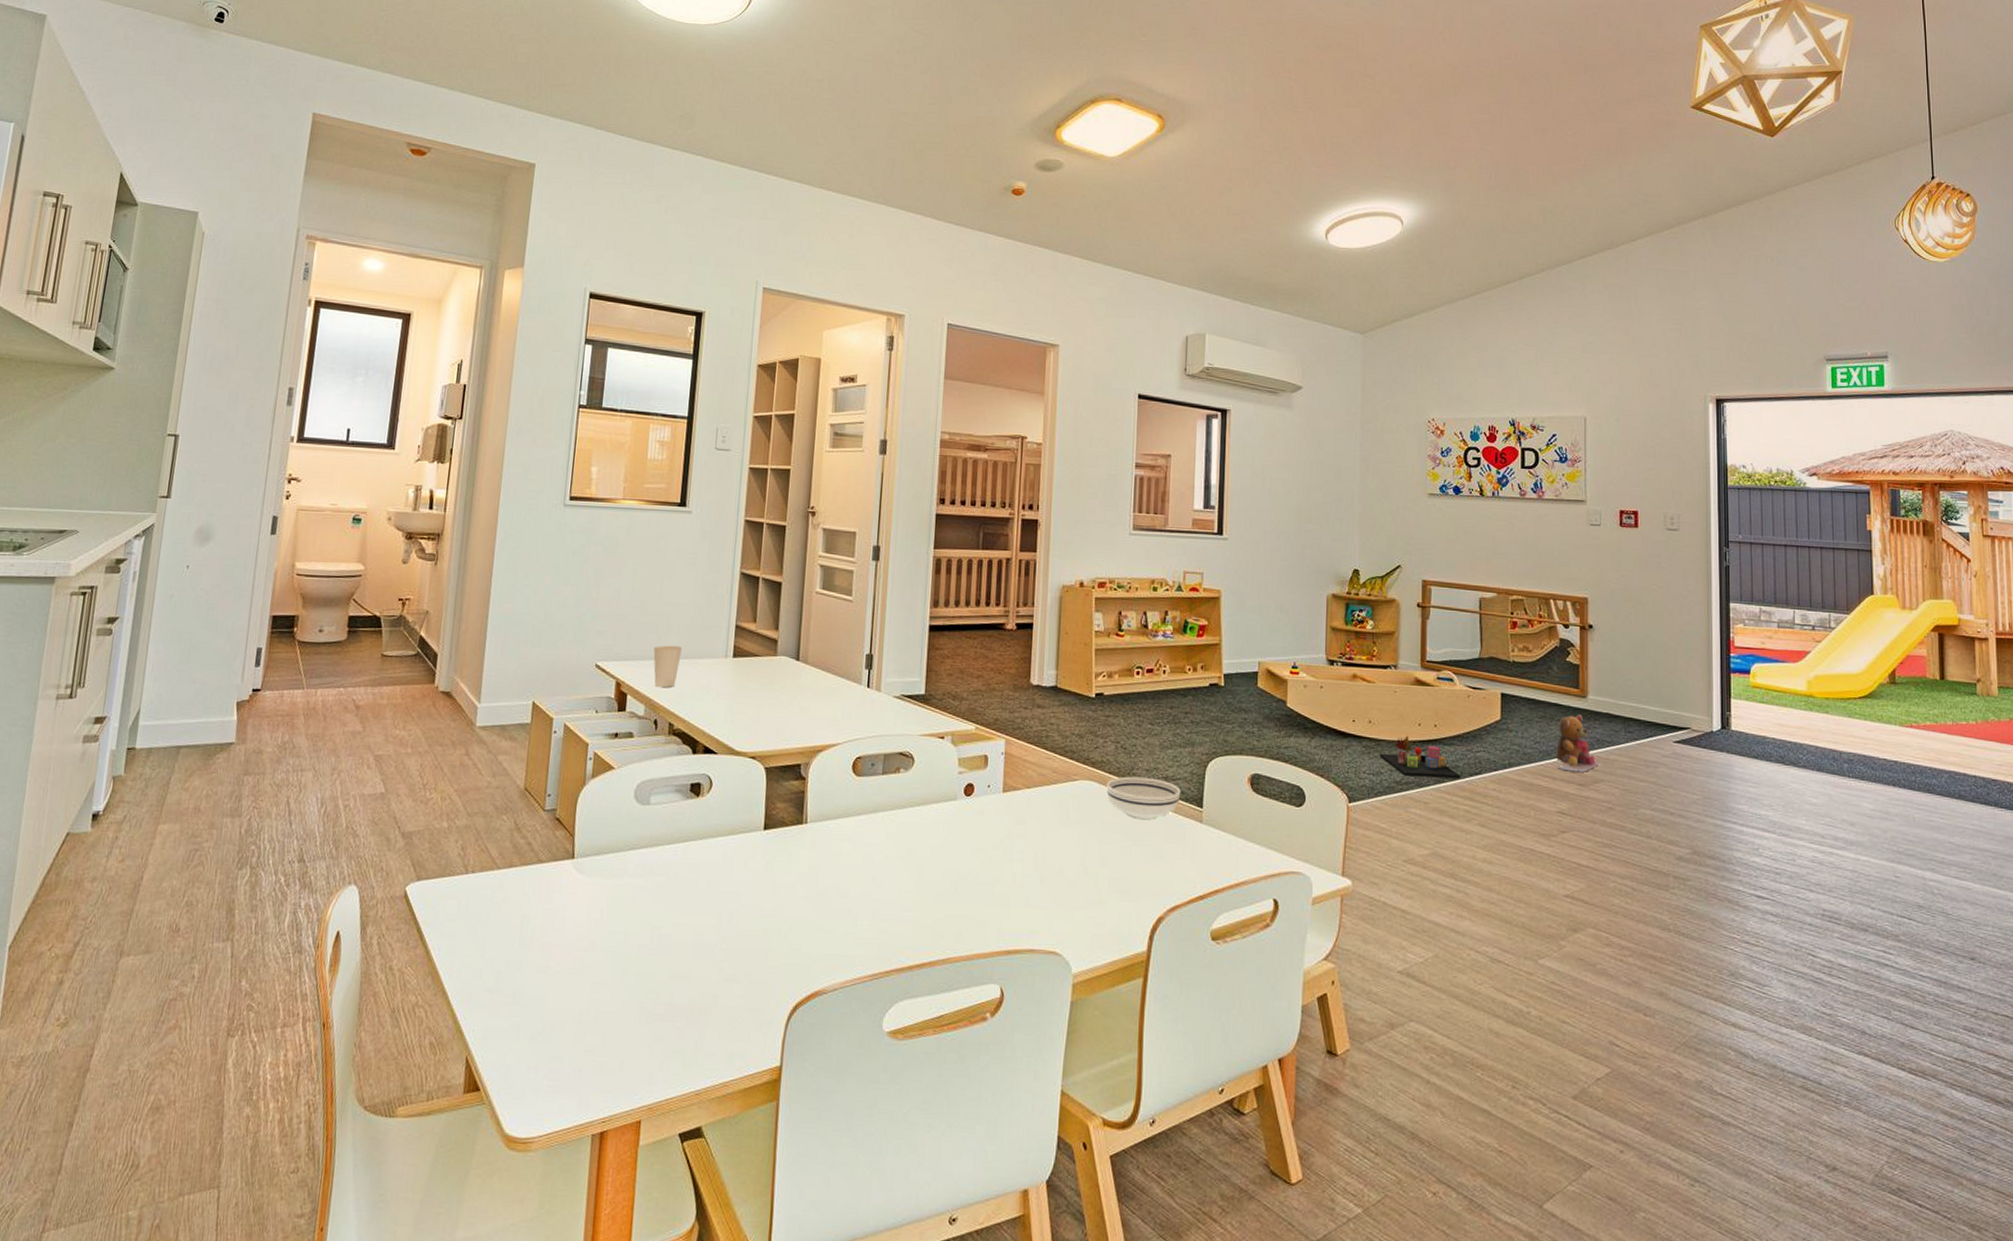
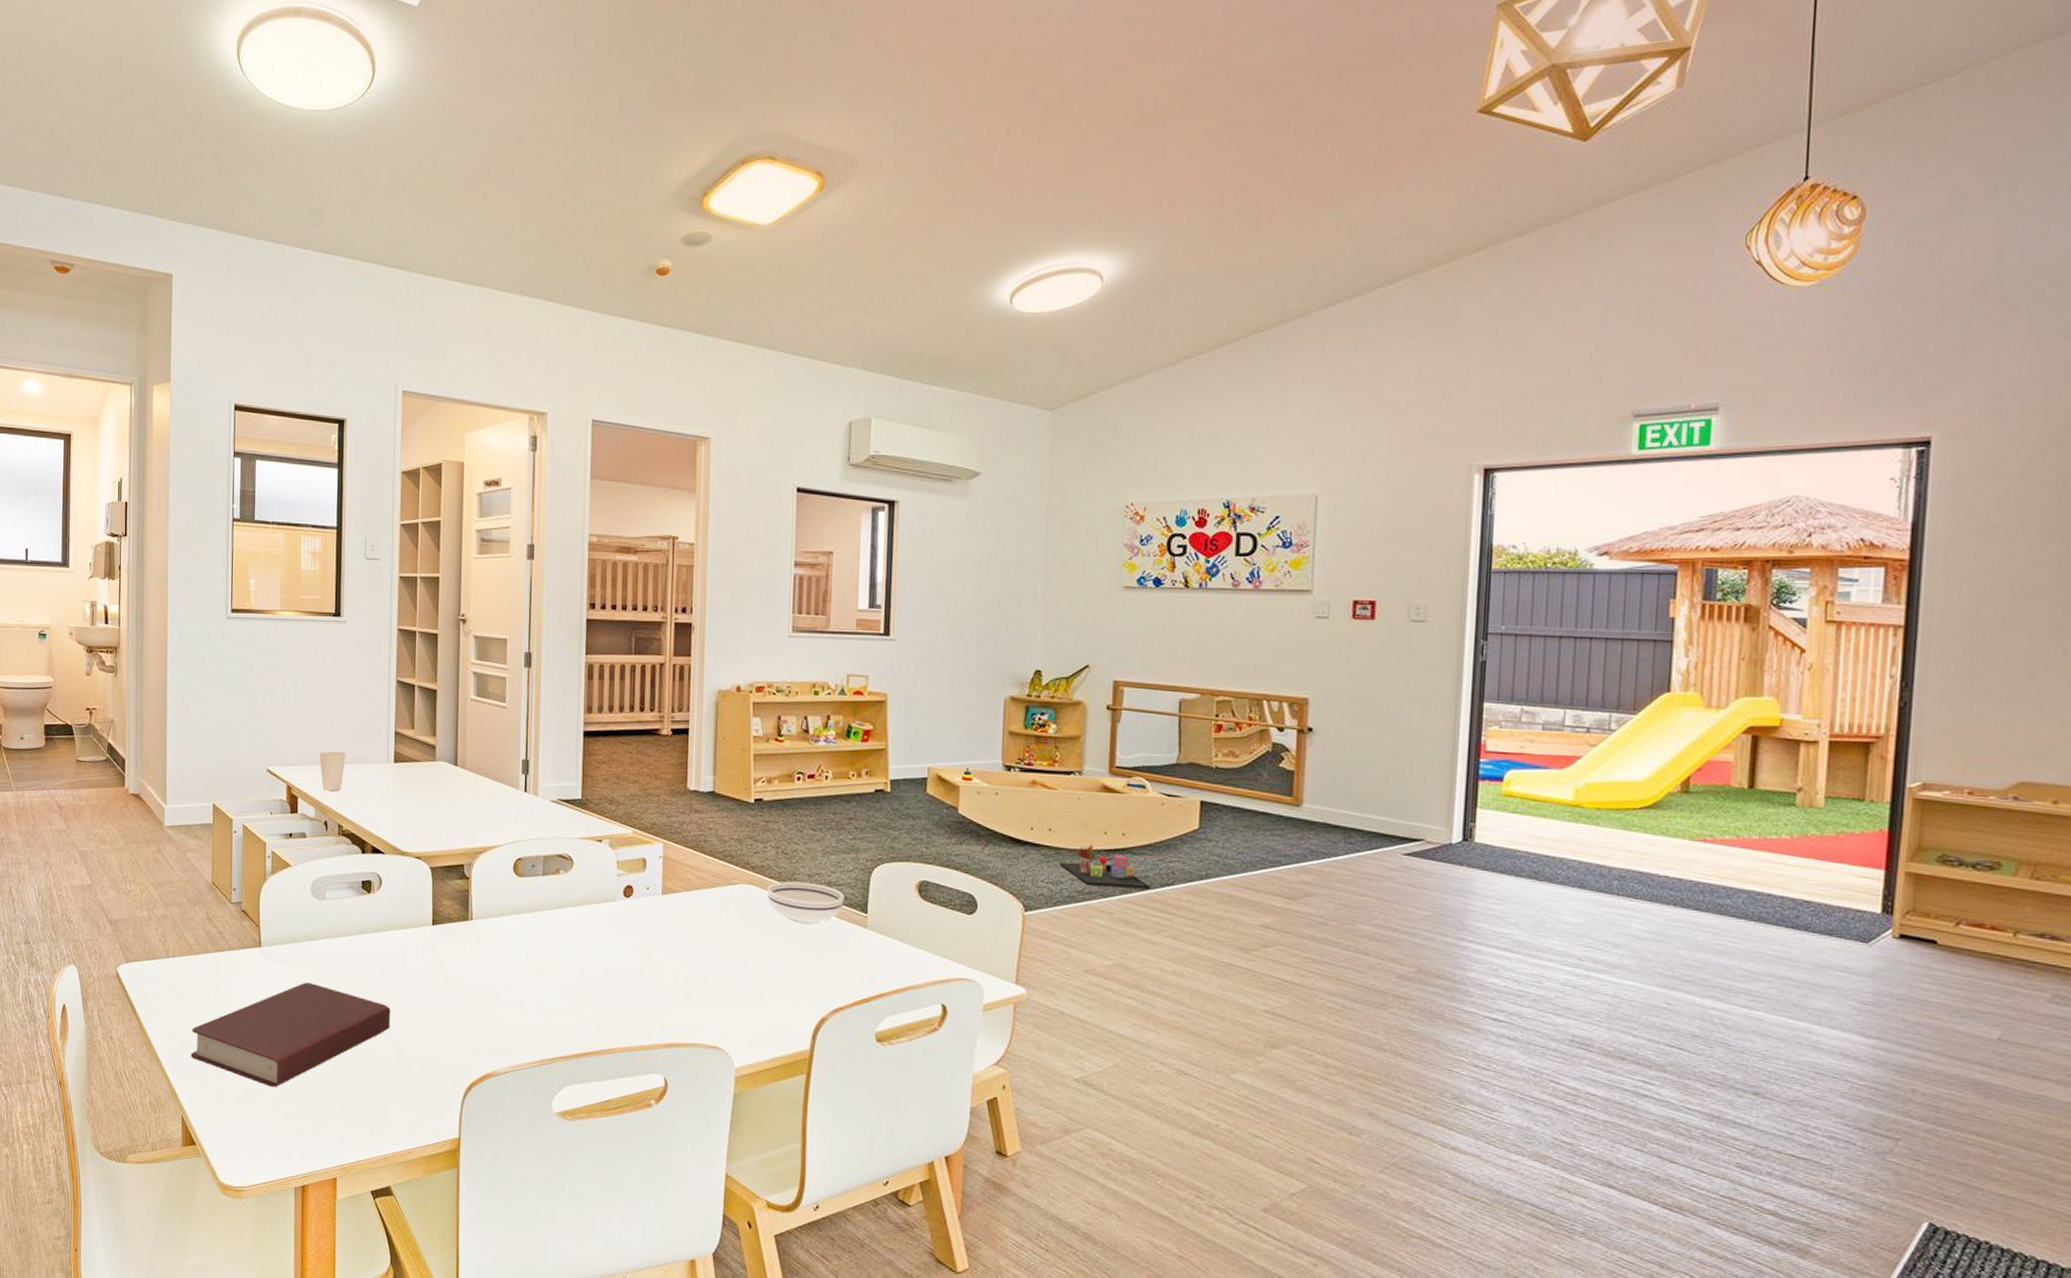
book: none [482,897,714,1018] -> present [190,982,391,1088]
teddy bear: present [1555,715,1600,772] -> none [1260,824,1313,885]

